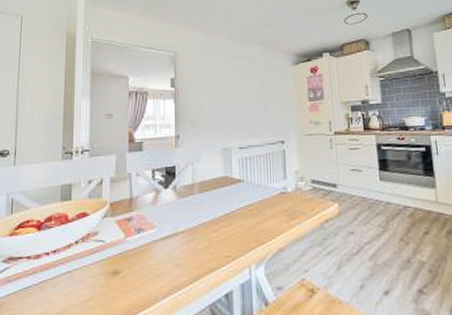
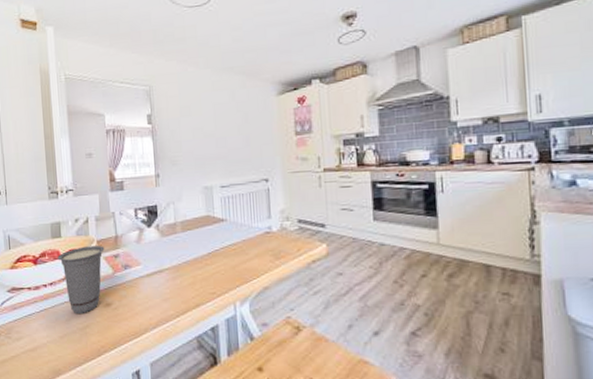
cup: none [65,208,118,284] -> present [57,246,105,313]

